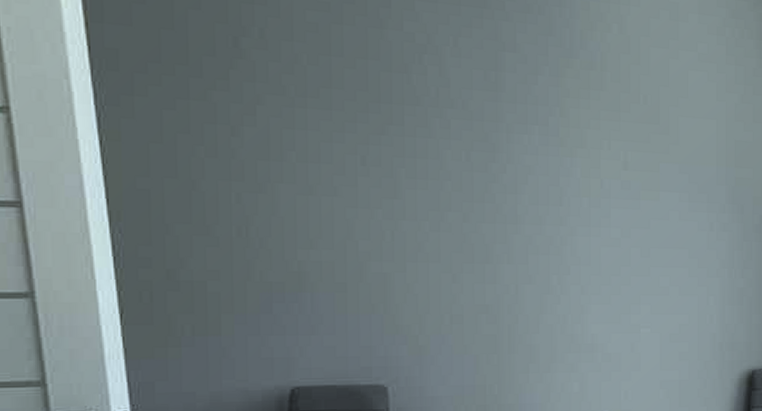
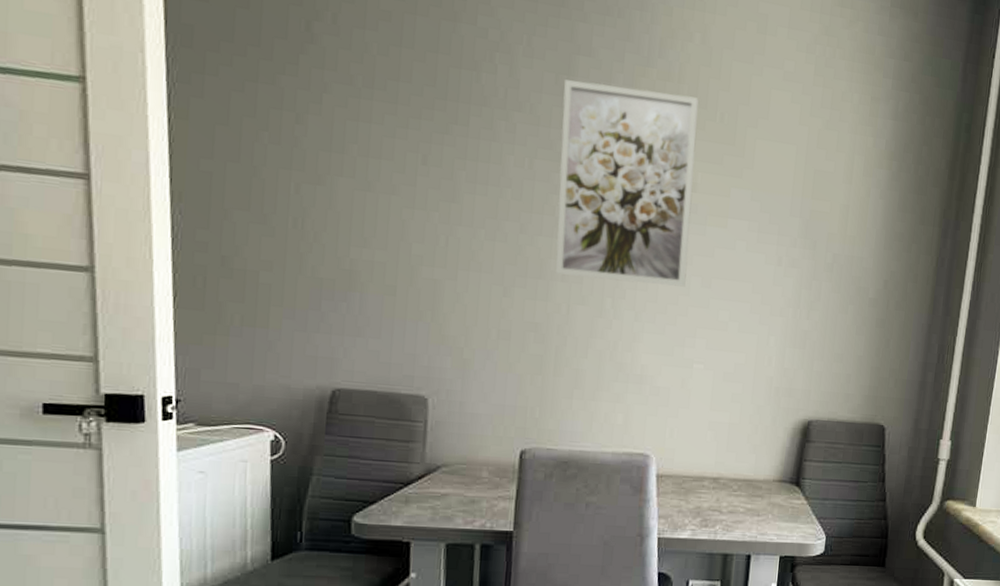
wall art: none [493,75,626,259] -> present [556,79,699,287]

